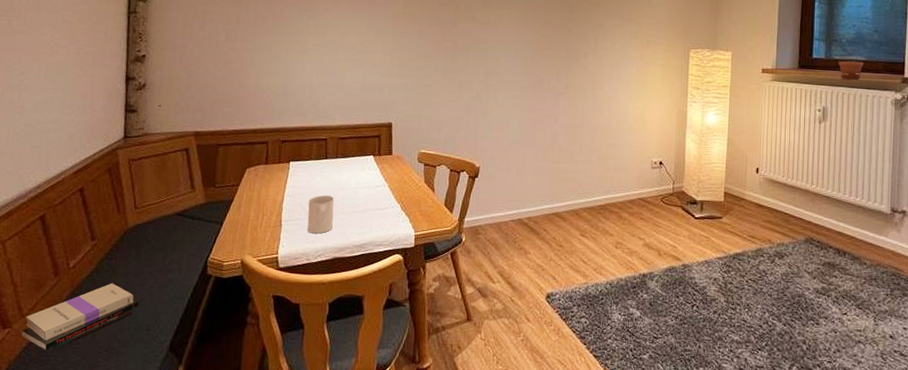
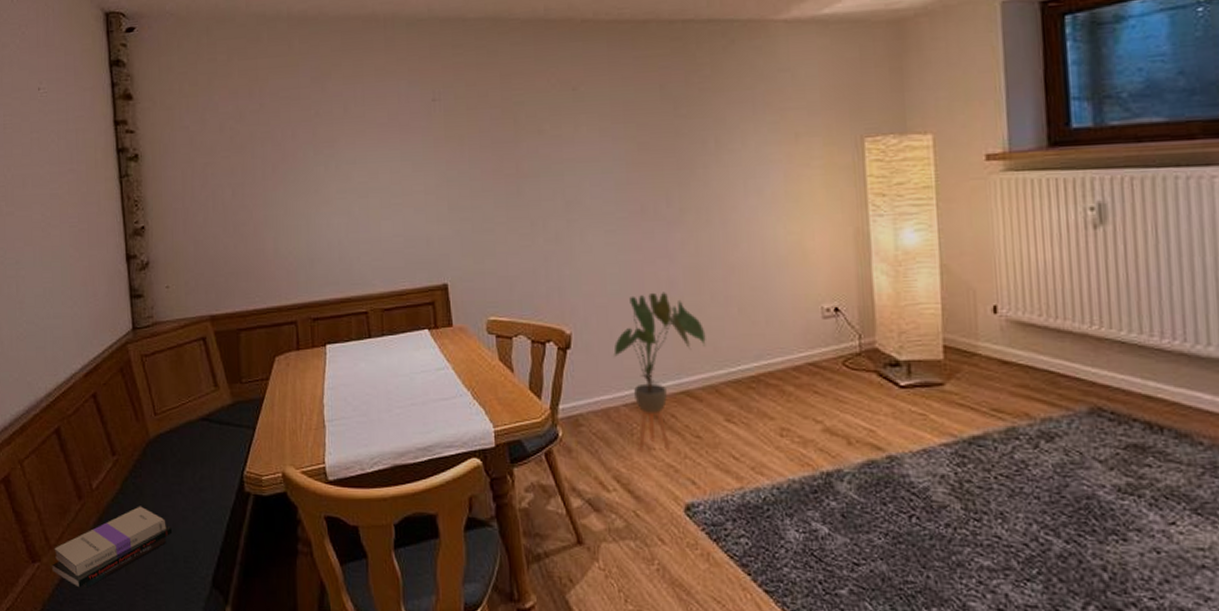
cup: present [307,195,335,234] -> none [355,385,388,435]
house plant: none [508,141,574,255] -> present [613,292,706,451]
planter: present [838,60,863,81] -> none [1117,124,1164,157]

